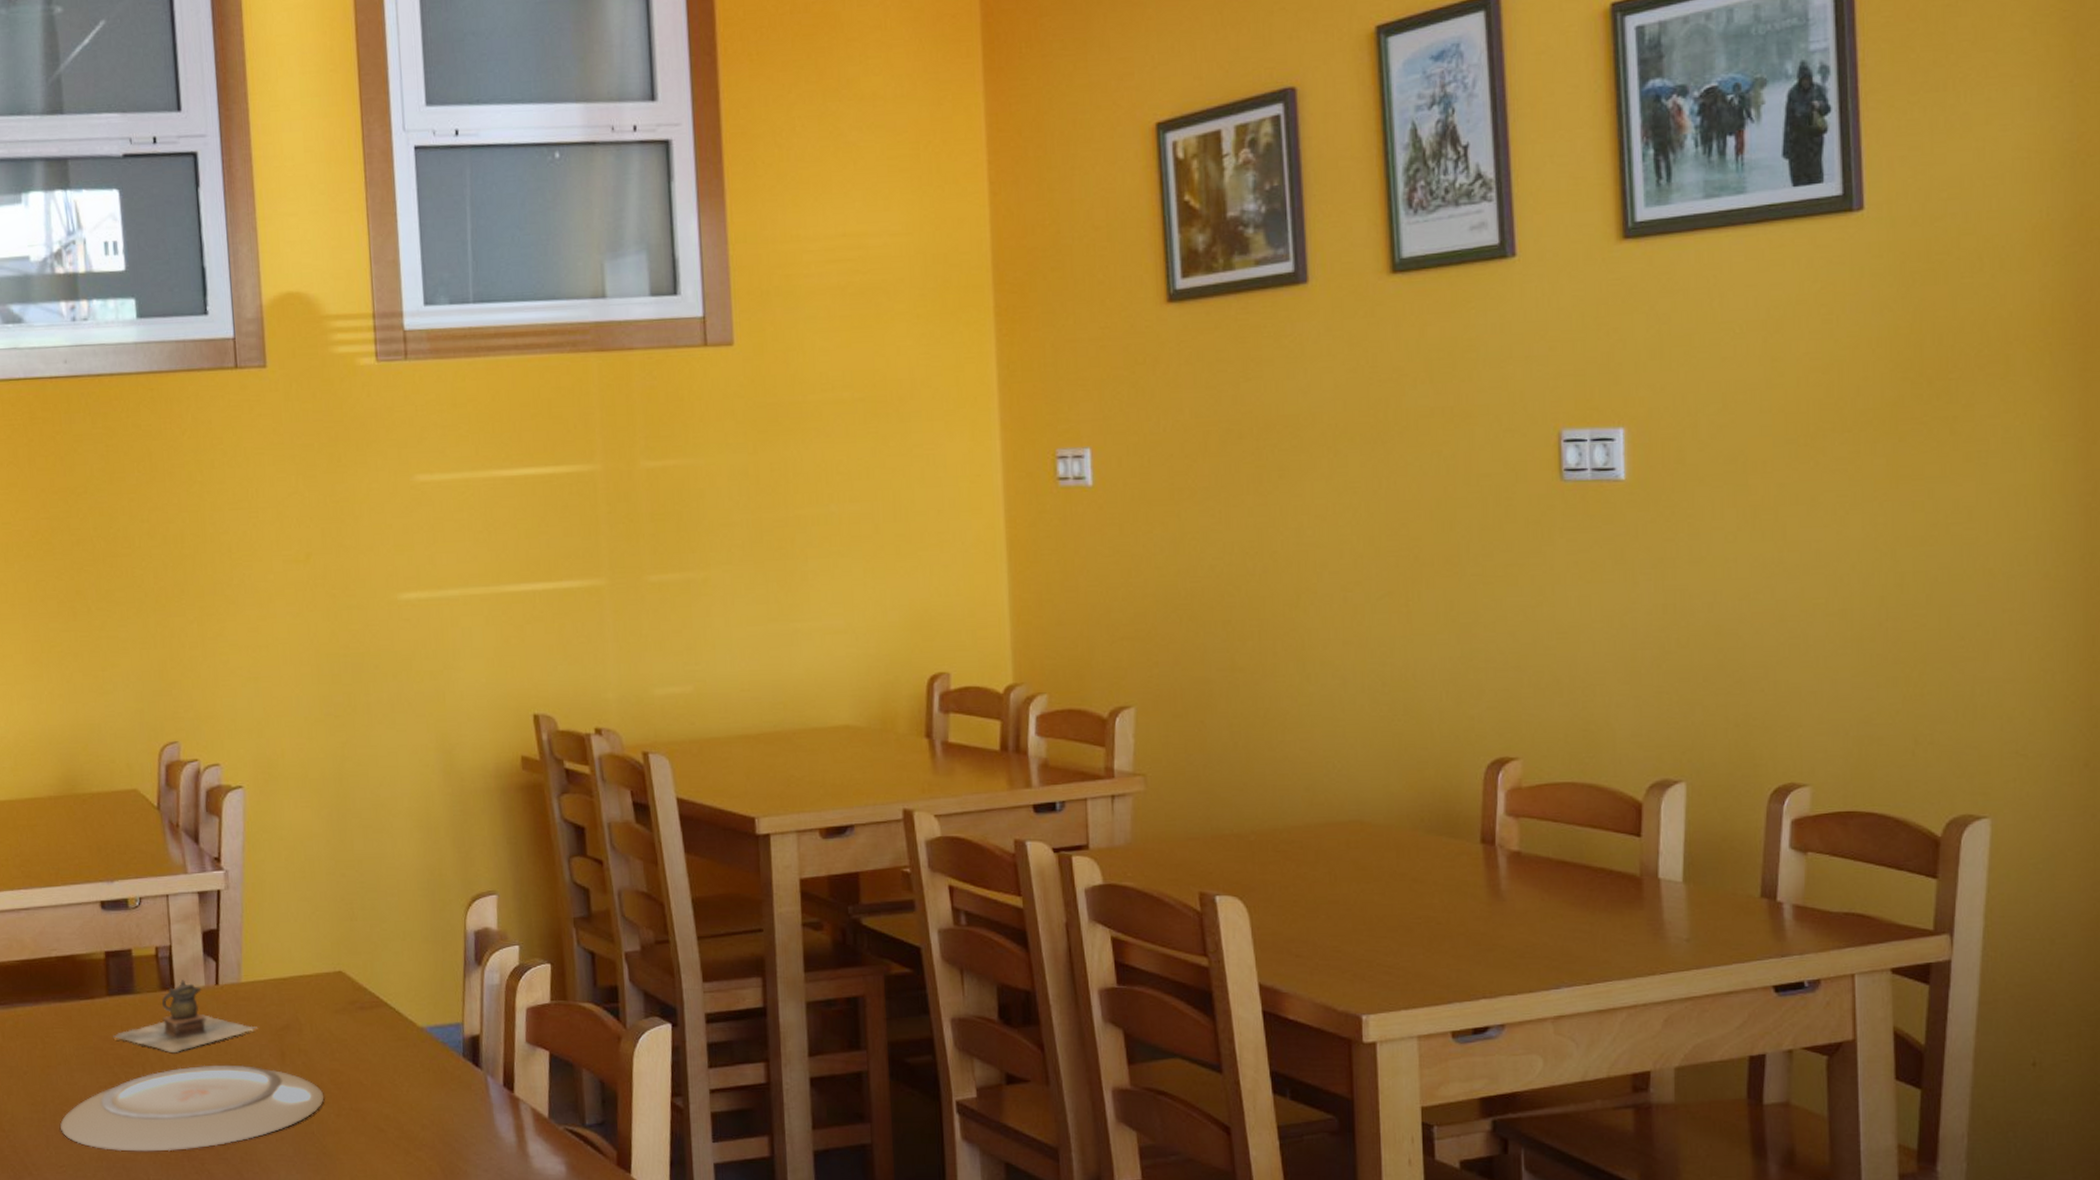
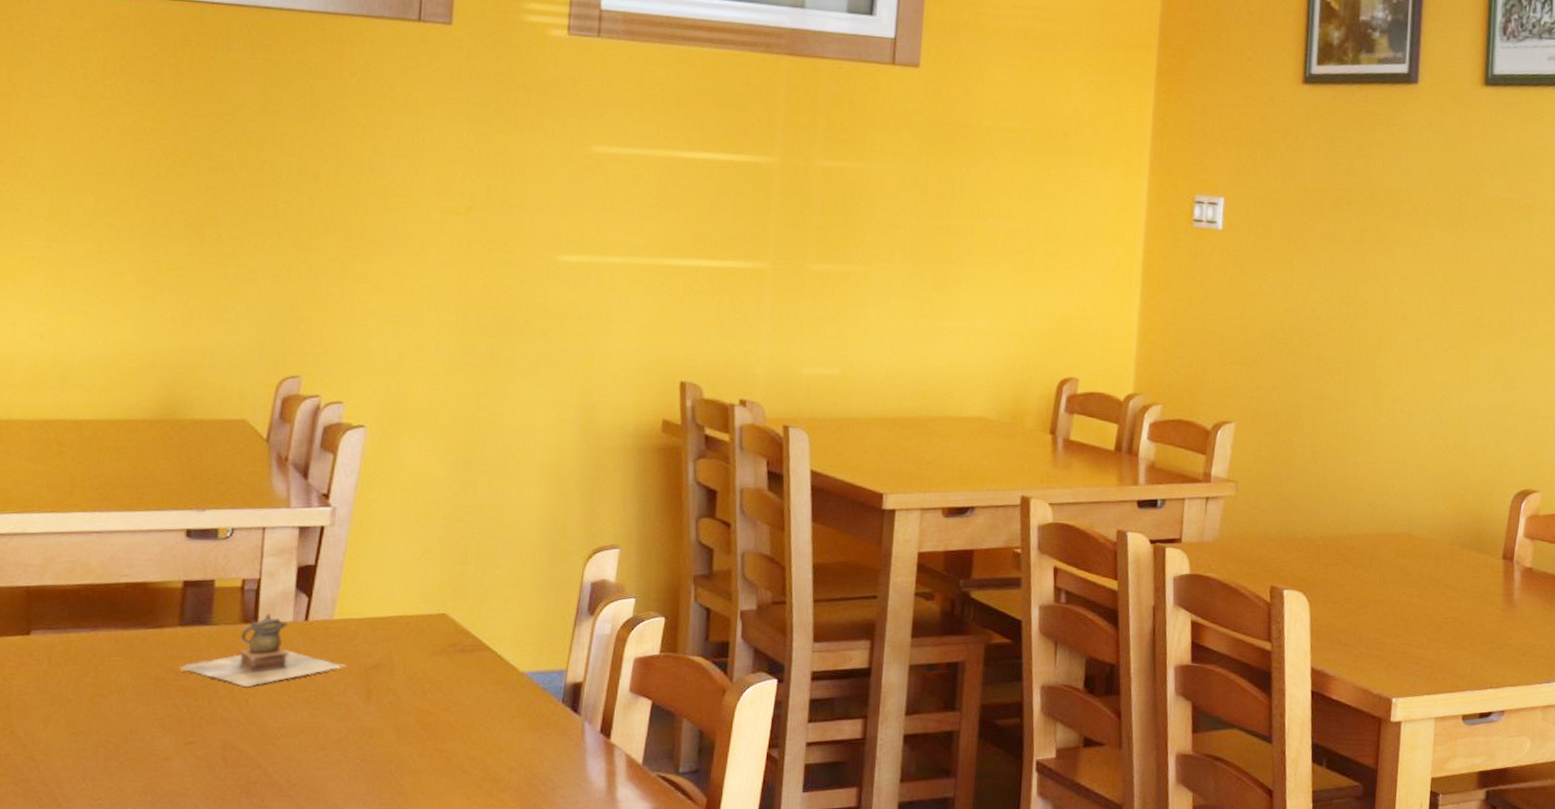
plate: present [60,1064,323,1152] -> none [103,700,407,787]

